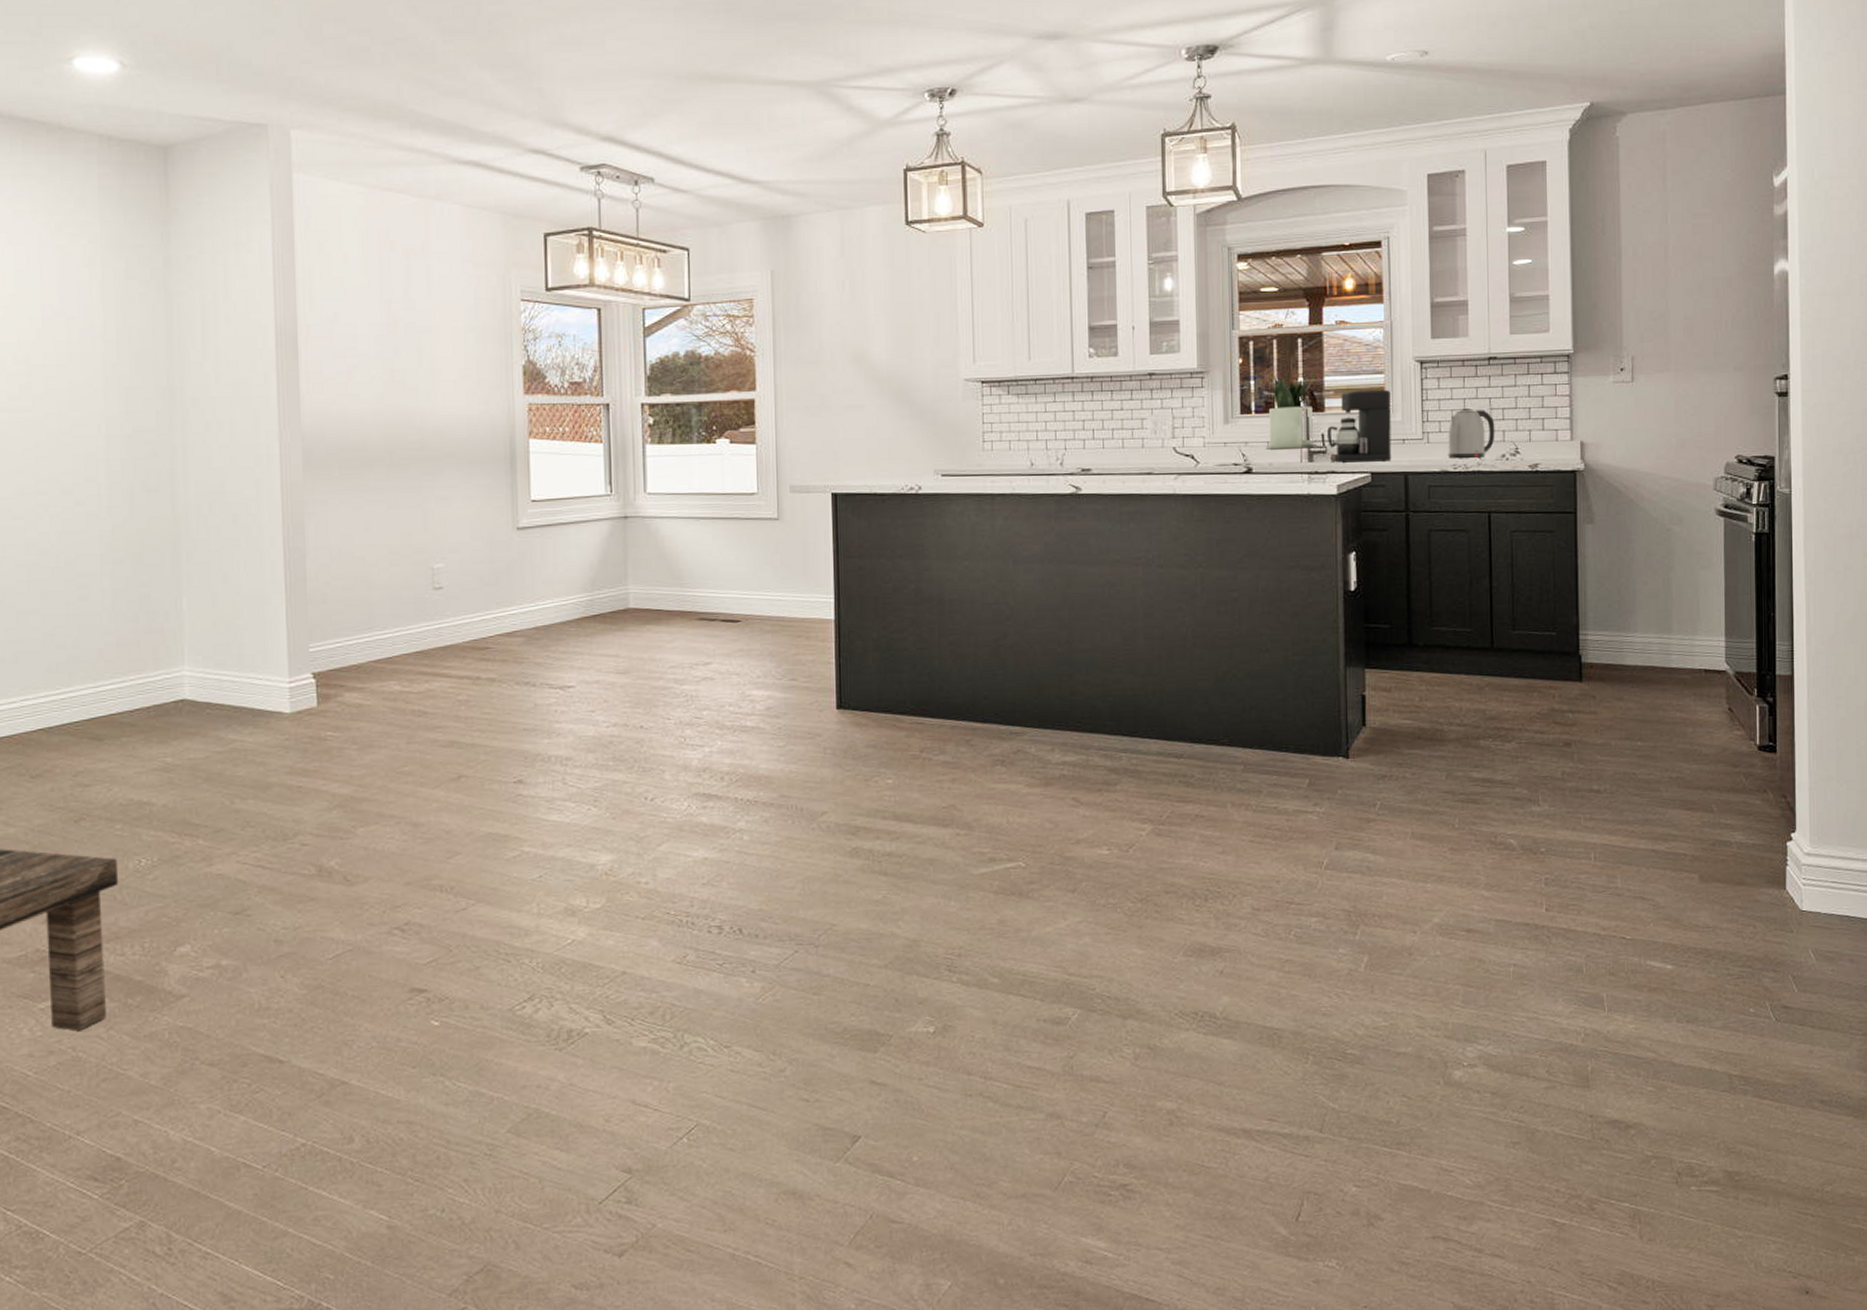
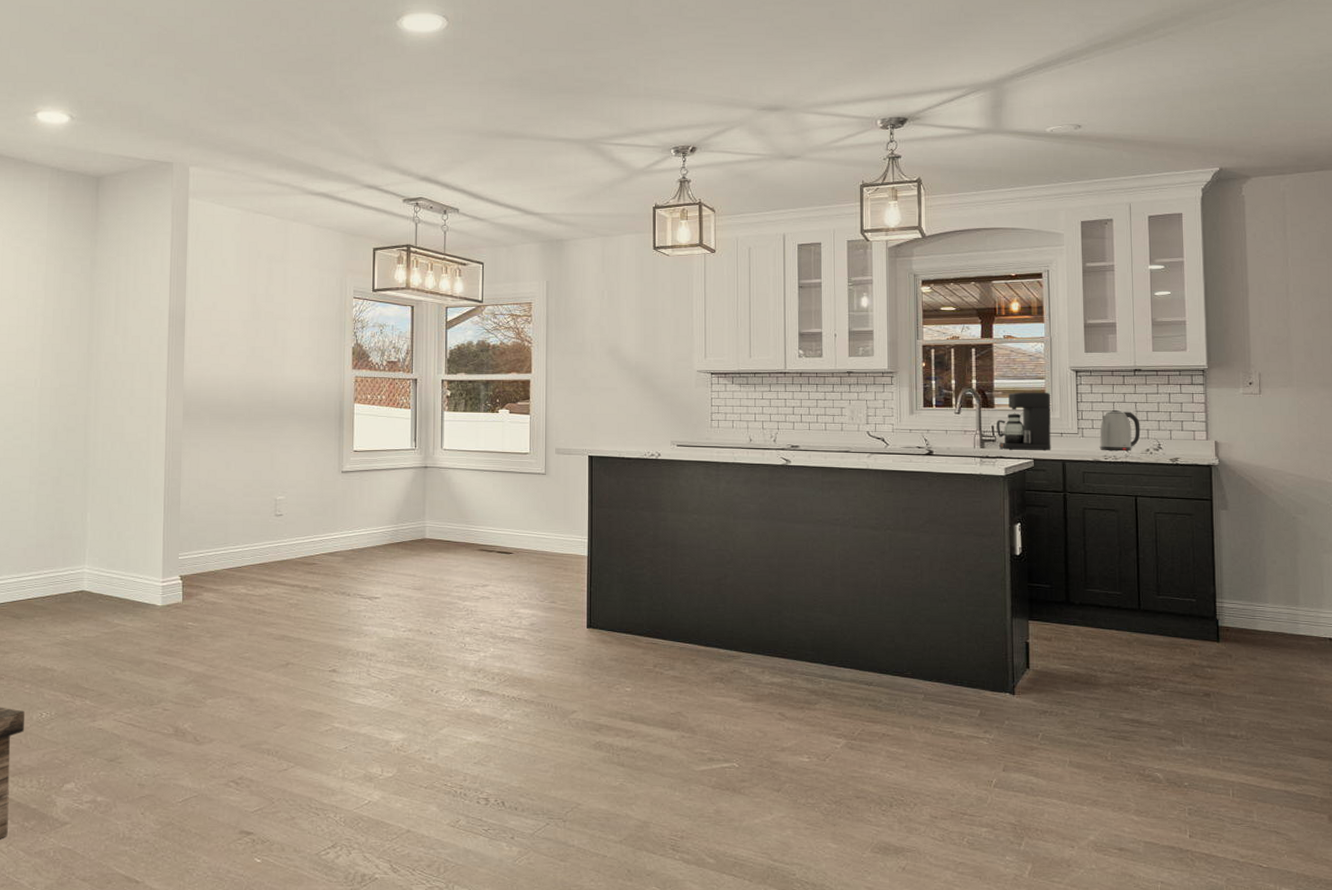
planter: present [1265,376,1317,451] -> none [944,378,988,438]

